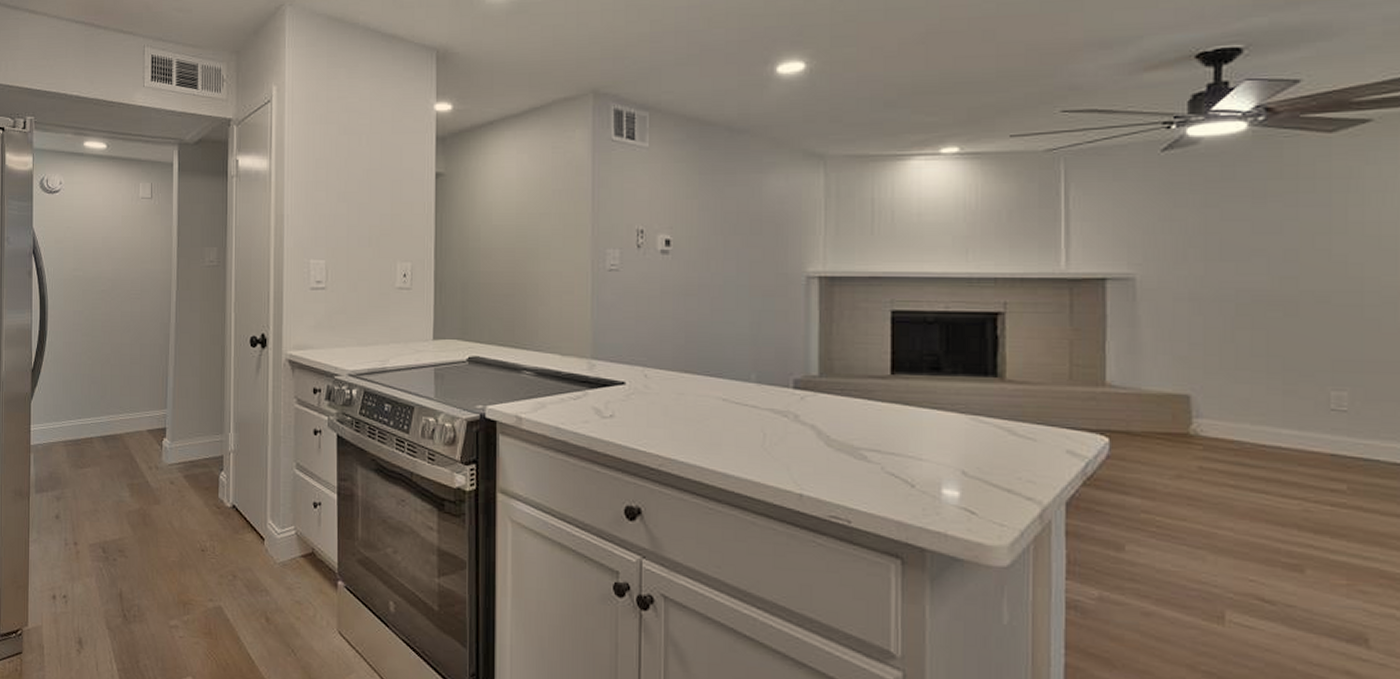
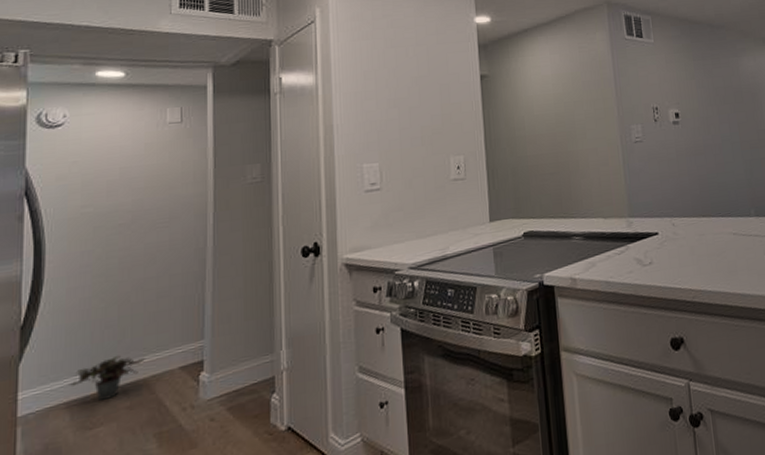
potted plant: none [64,409,122,446] -> present [67,355,146,401]

